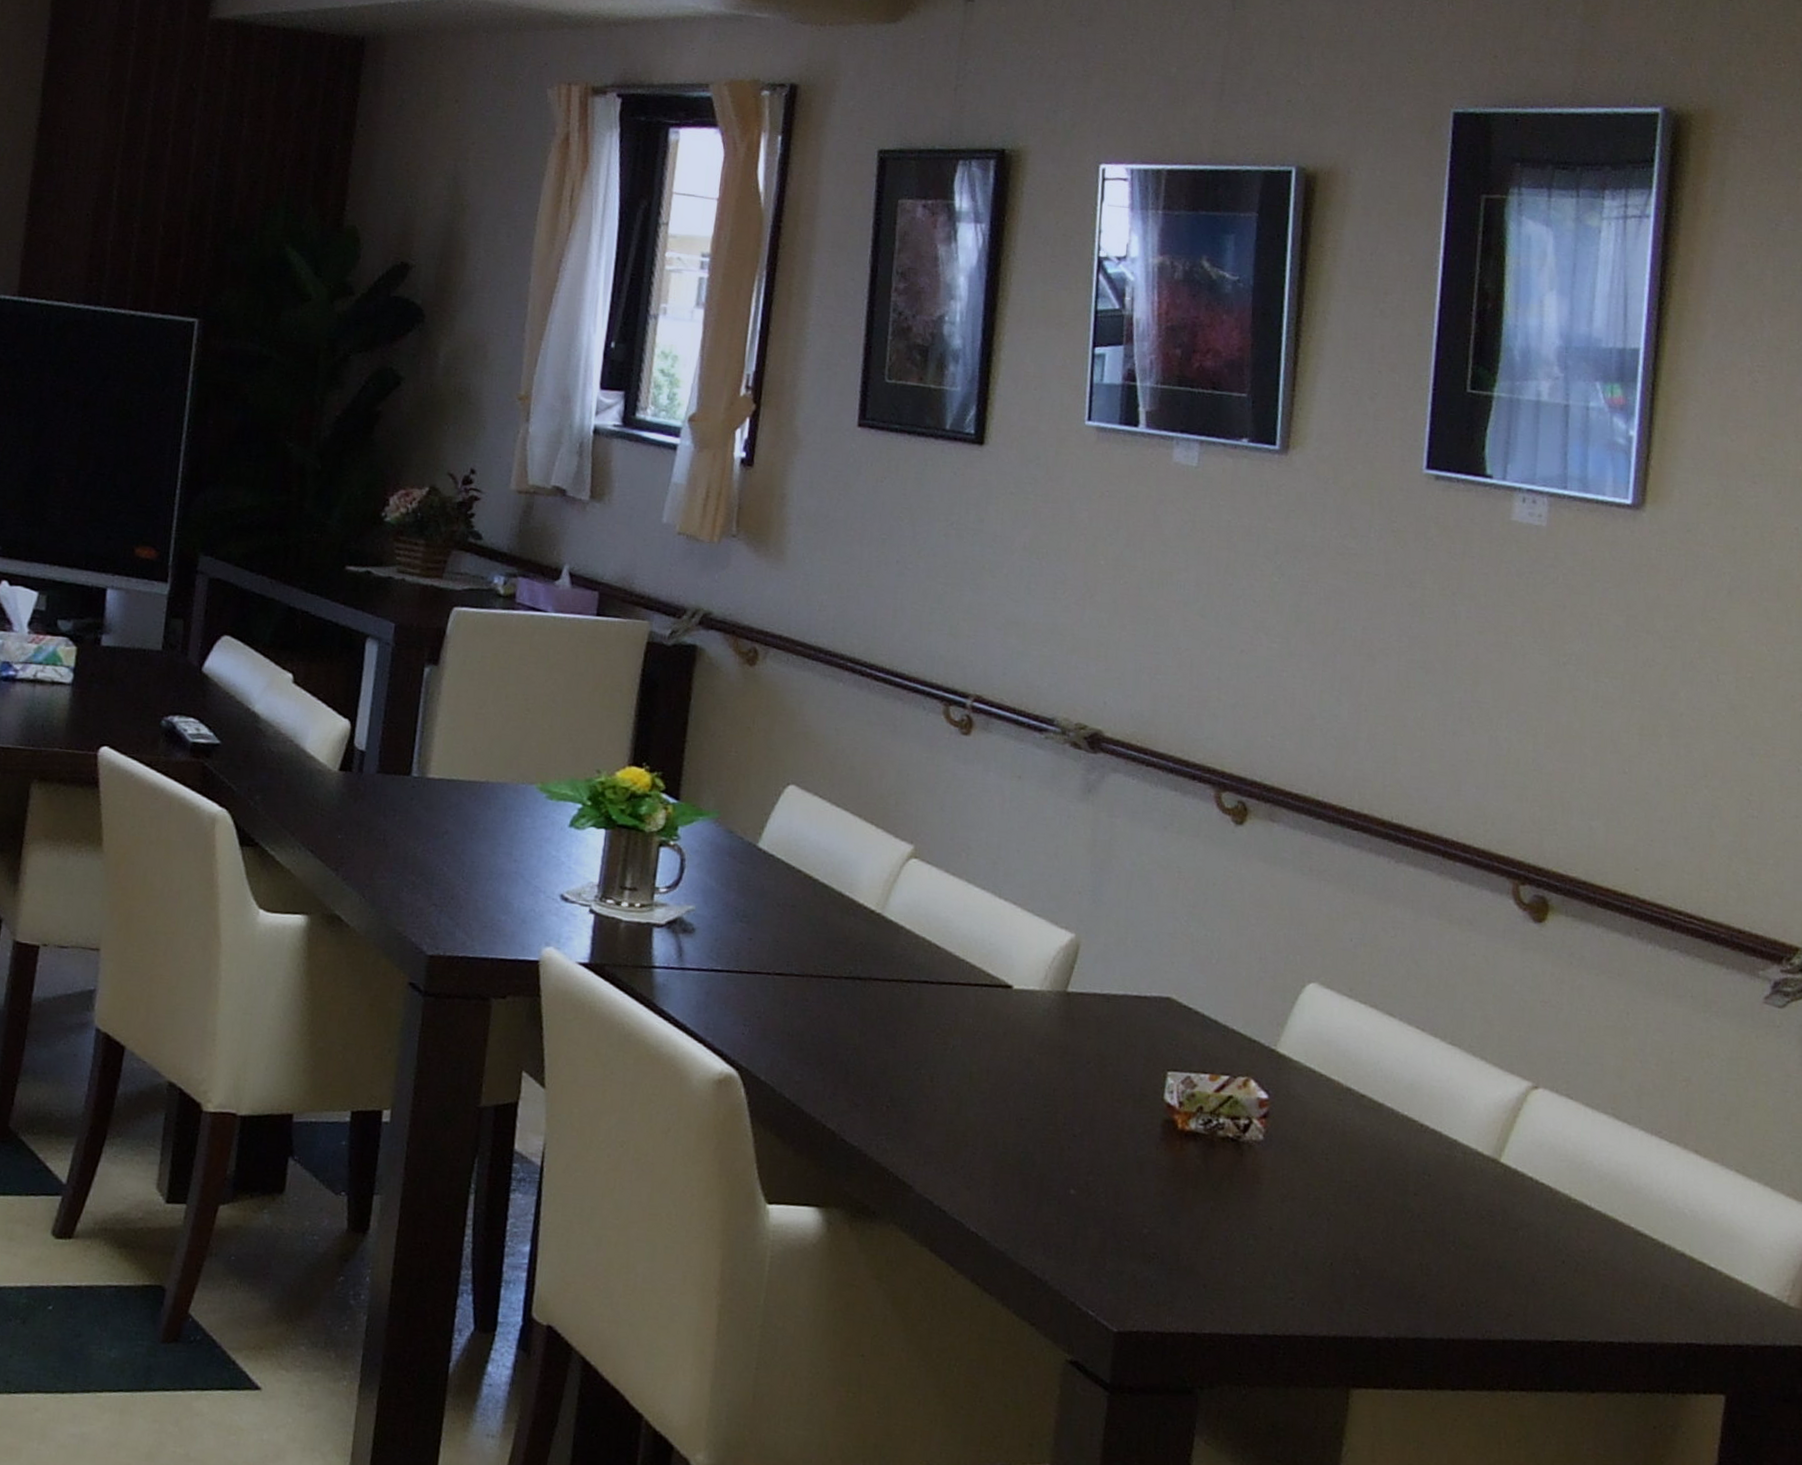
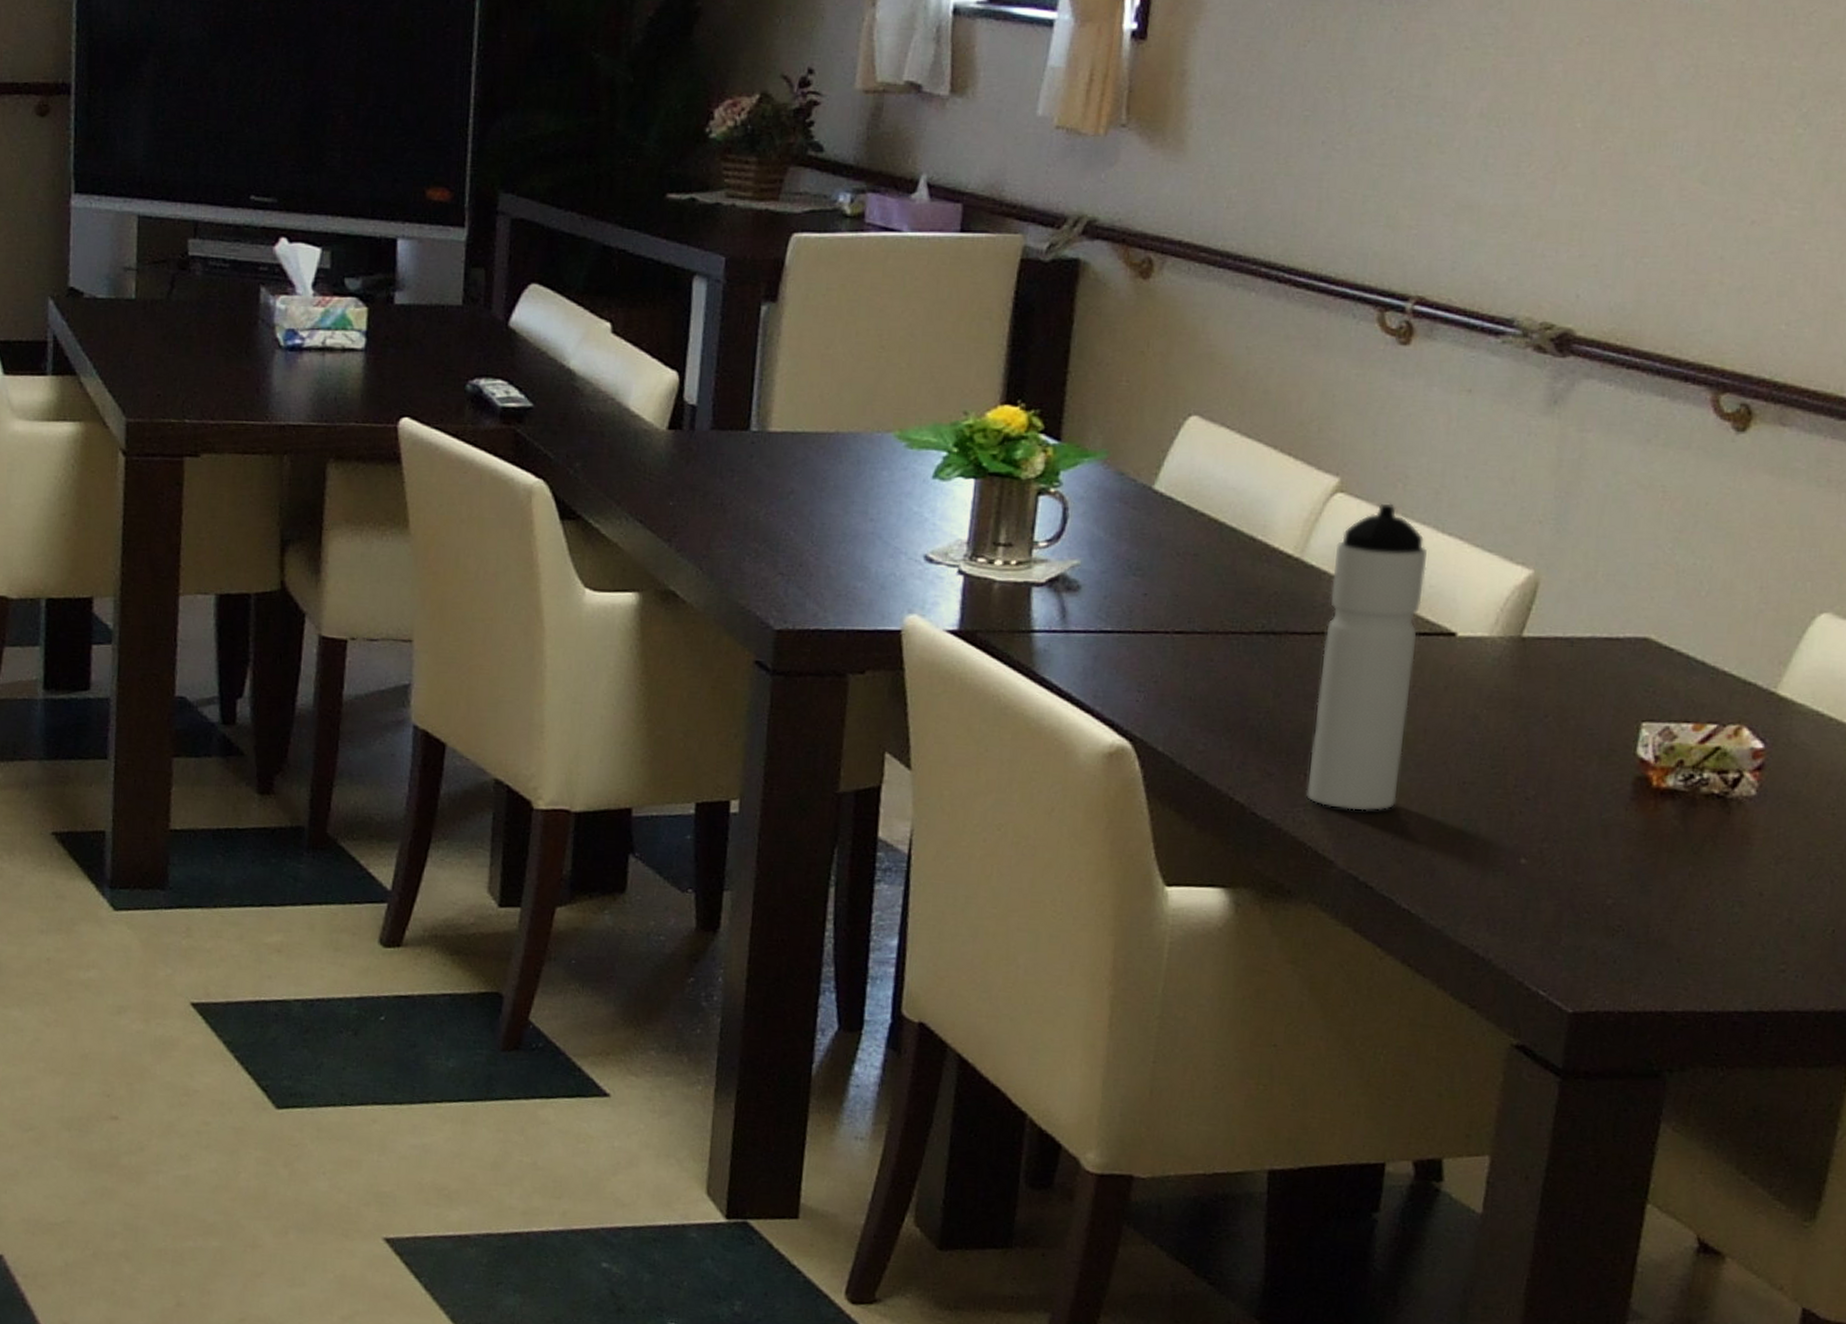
water bottle: none [888,870,987,1142] -> present [1306,503,1427,811]

